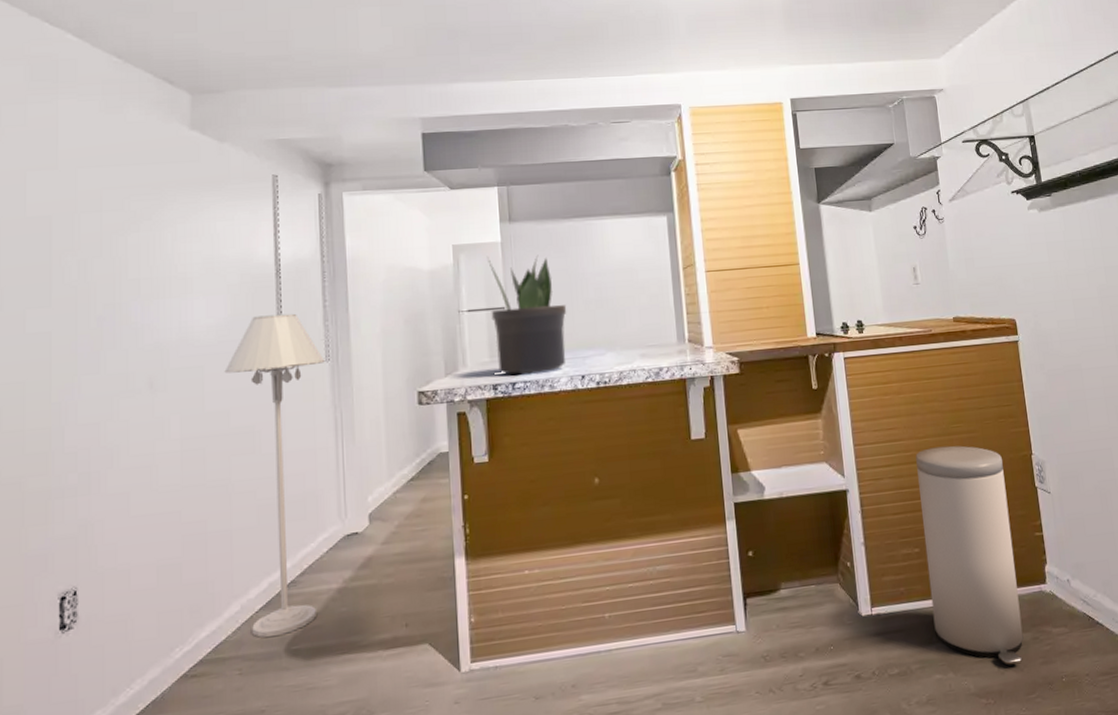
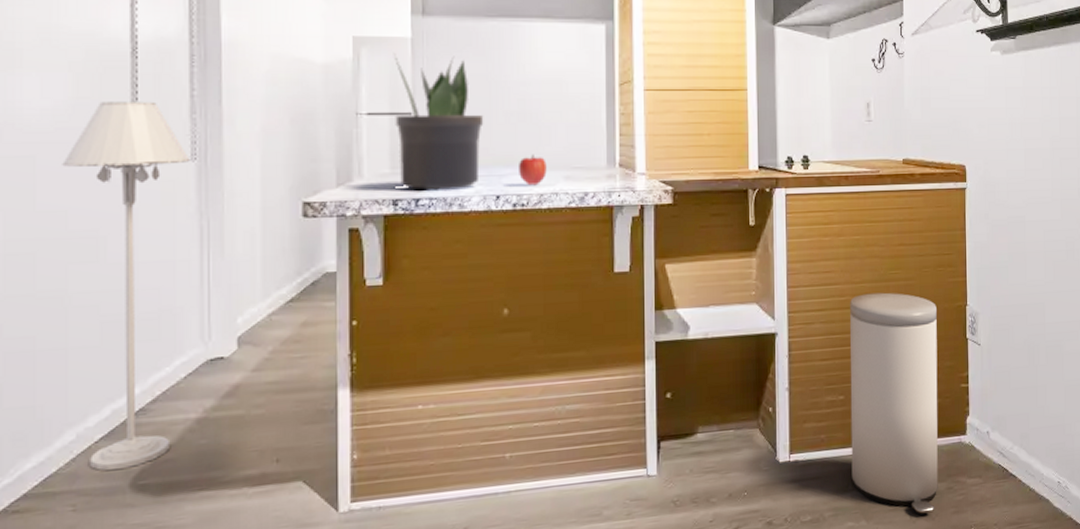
fruit: none [599,336,625,365] -> present [519,154,547,186]

